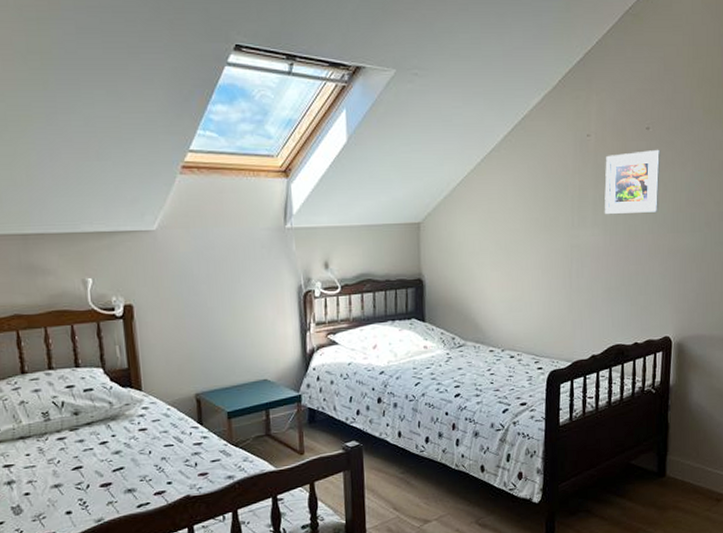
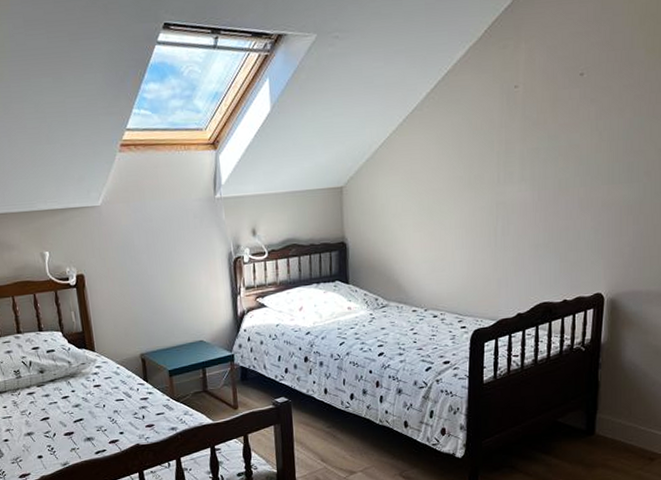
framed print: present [604,149,661,214] -> none [532,96,596,168]

